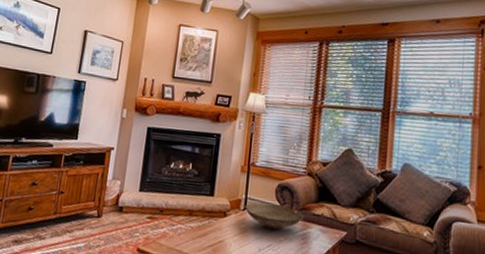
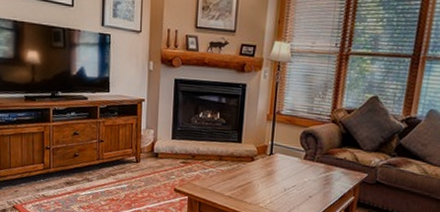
decorative bowl: present [245,202,304,231] -> none [271,148,327,173]

